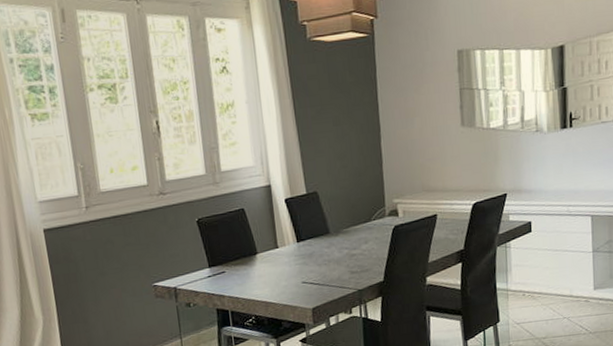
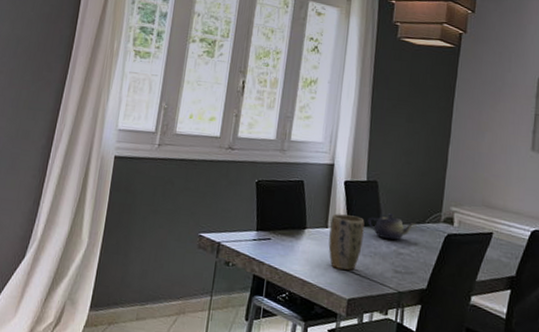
plant pot: none [279,230,316,284] -> present [328,213,365,271]
teapot: none [315,219,362,245] -> present [367,213,416,241]

